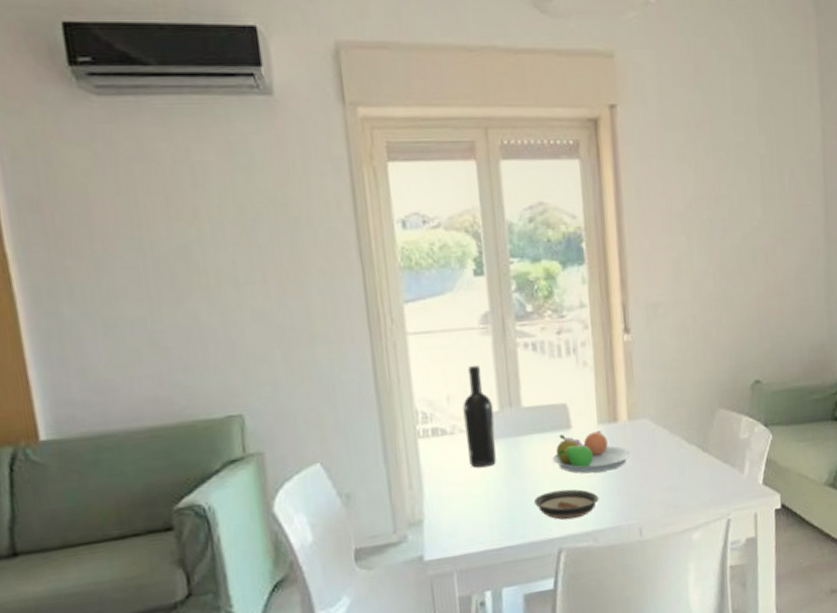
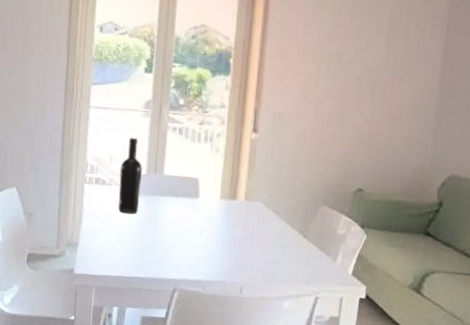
saucer: present [534,489,599,520] -> none [161,242,212,268]
fruit bowl: present [552,431,631,474] -> none [180,201,243,237]

